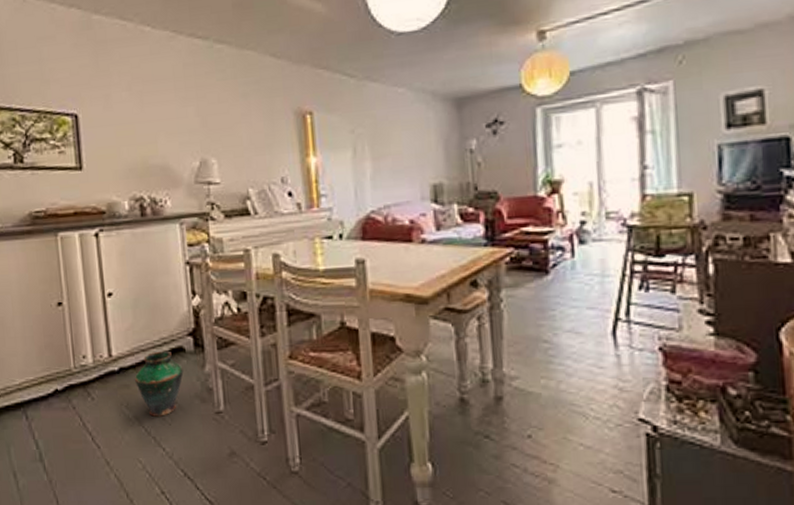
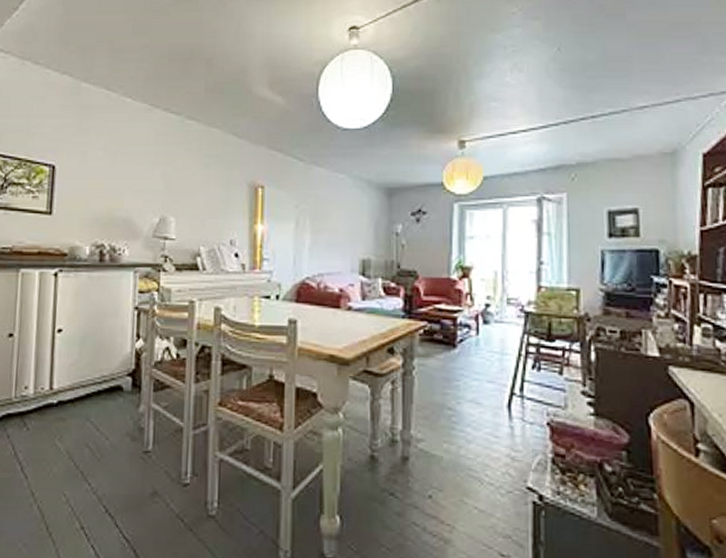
vase: present [134,350,184,417] -> none [71,388,119,452]

